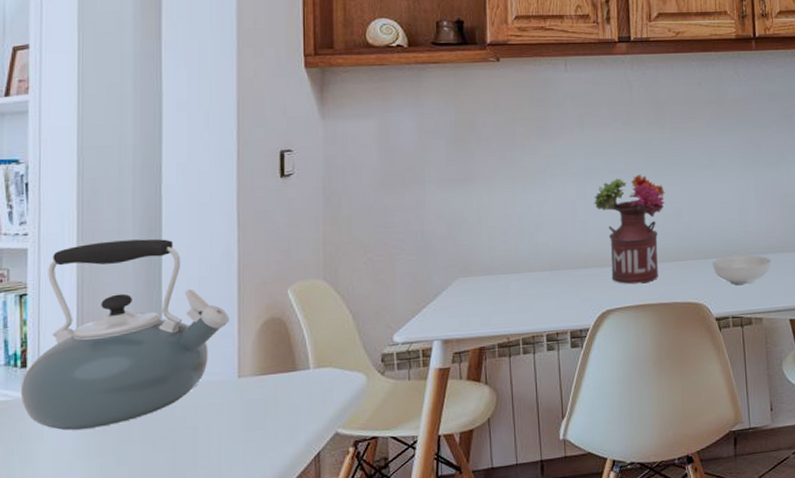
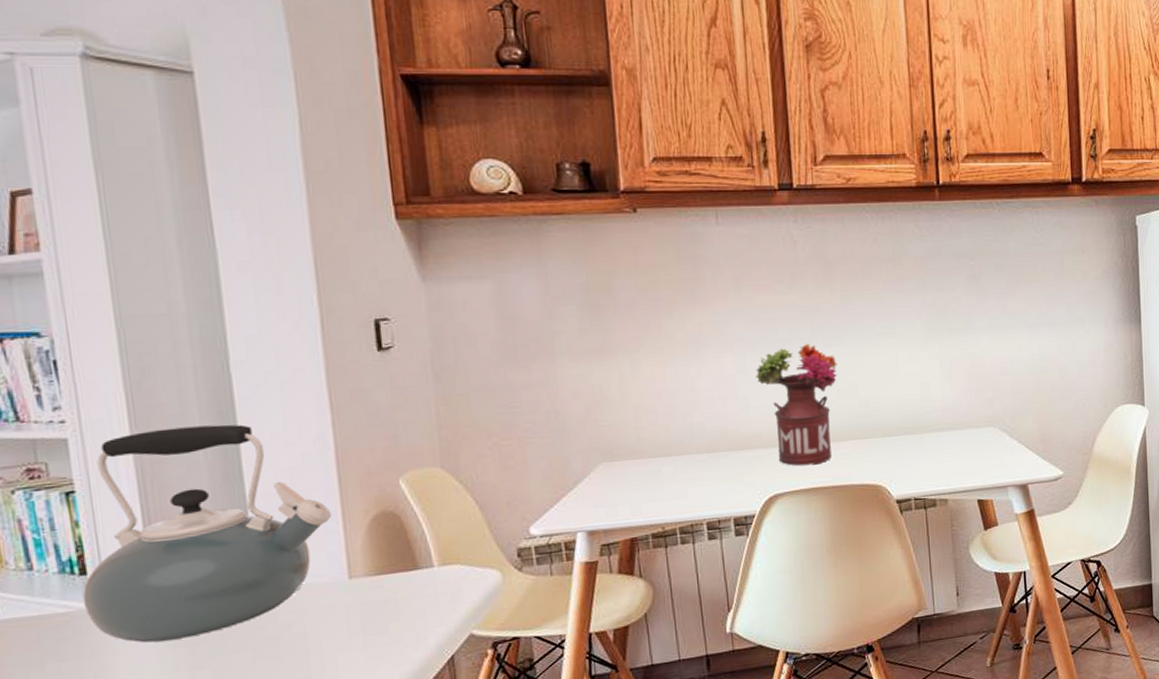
bowl: present [712,255,772,285] -> none [891,432,958,465]

